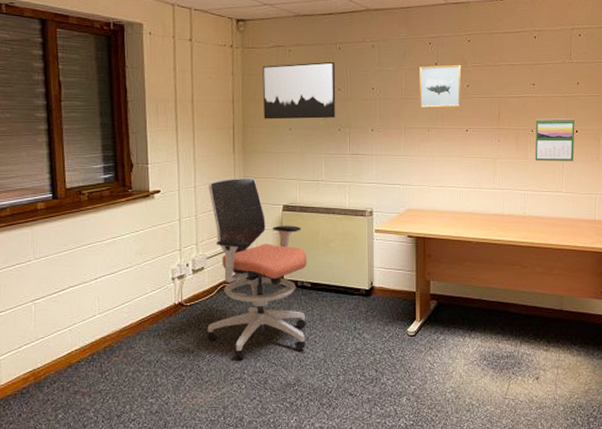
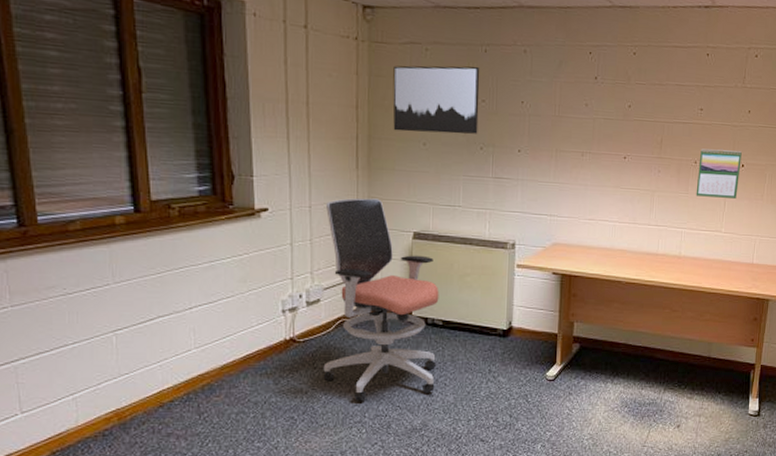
wall art: present [419,64,462,109] -> none [573,79,624,131]

